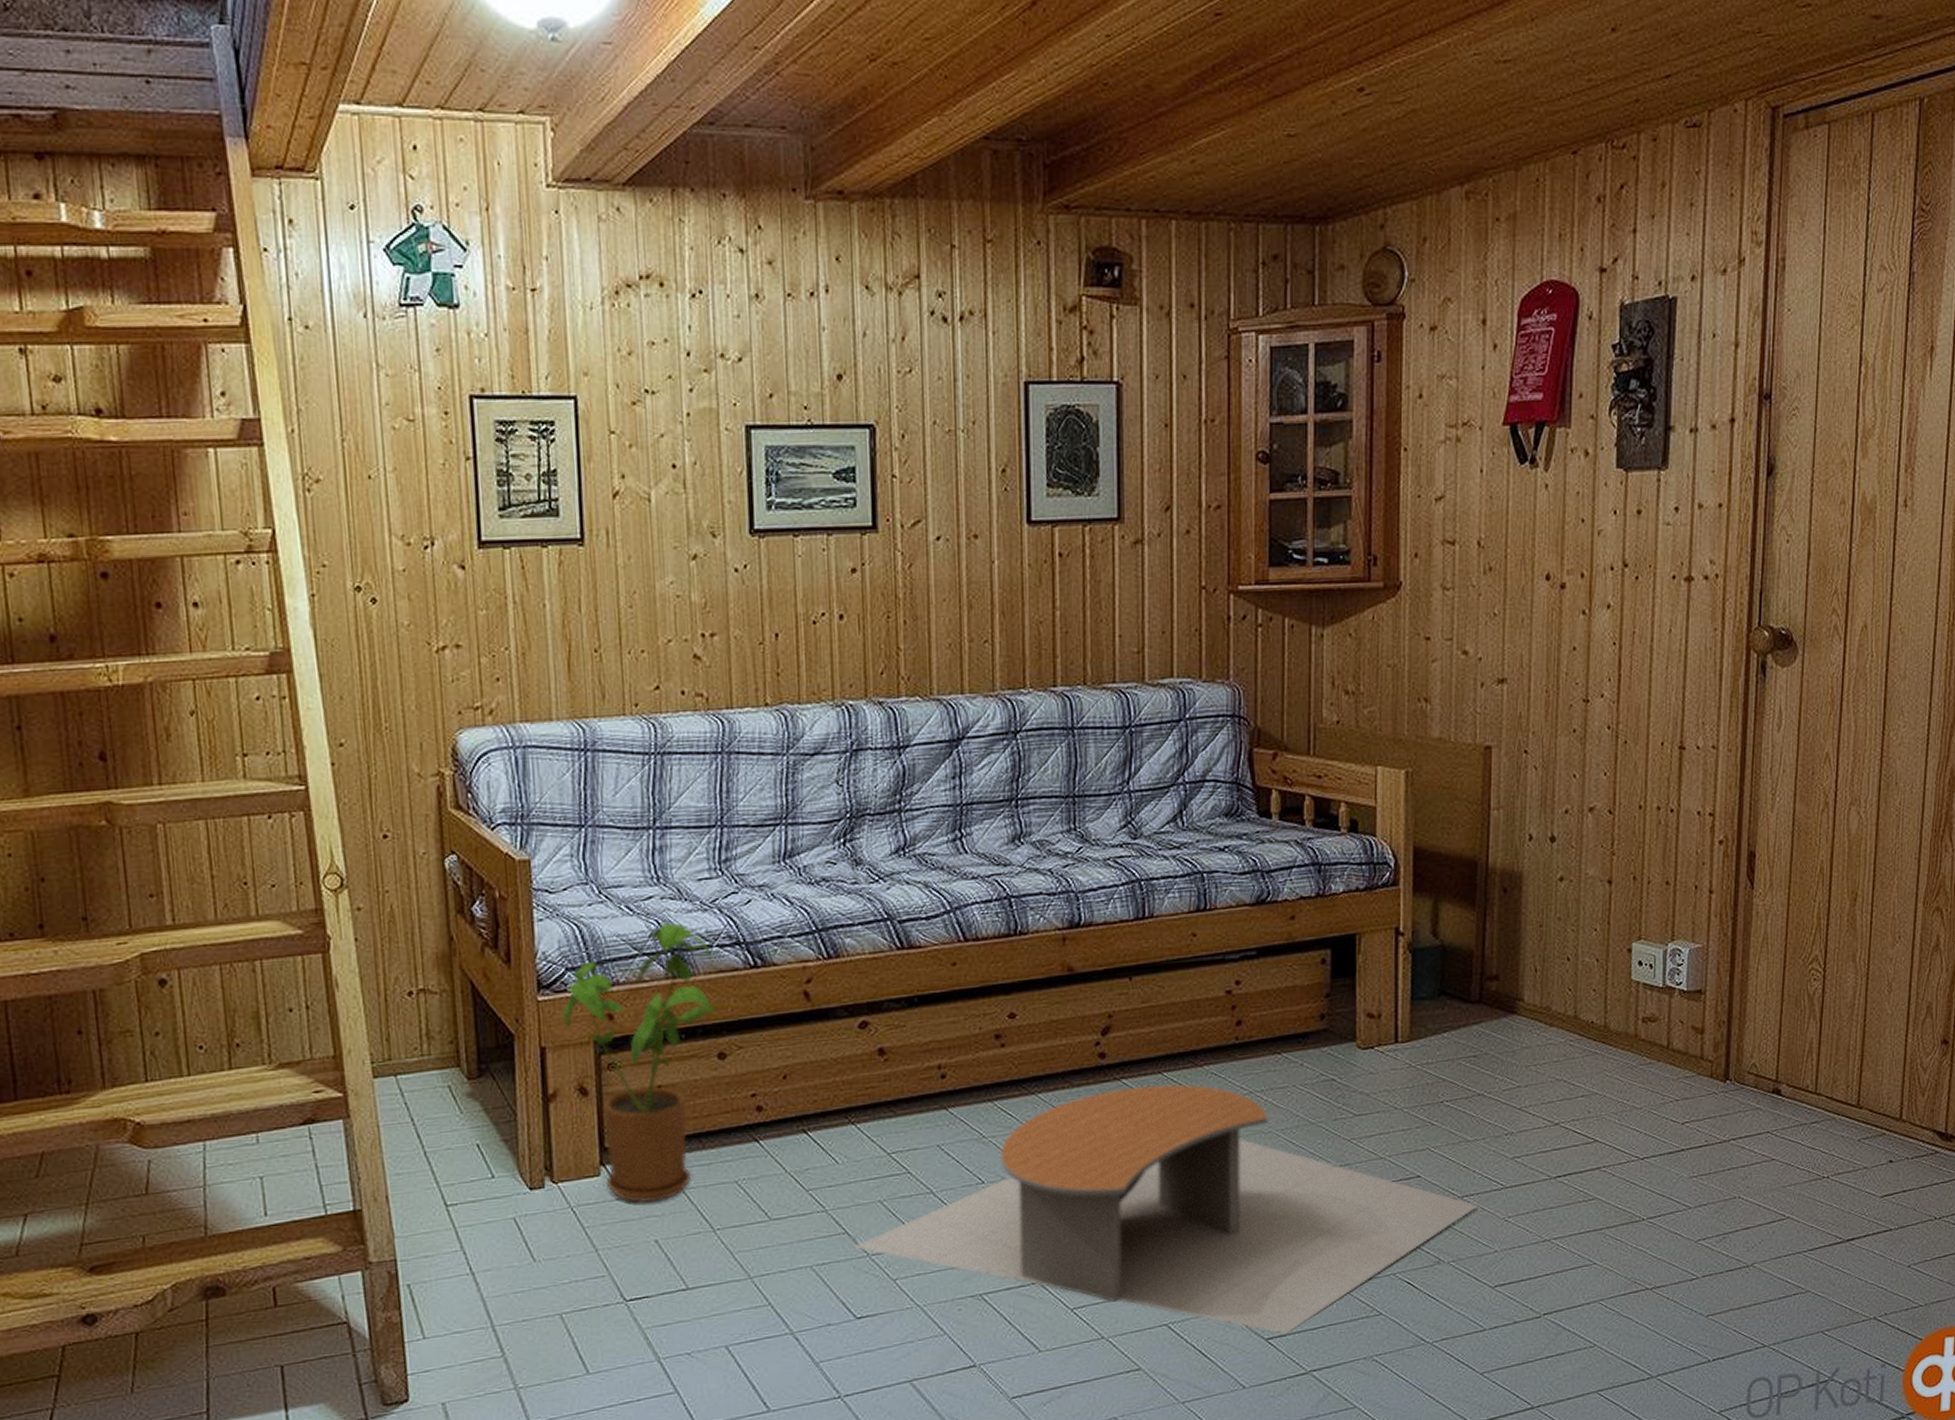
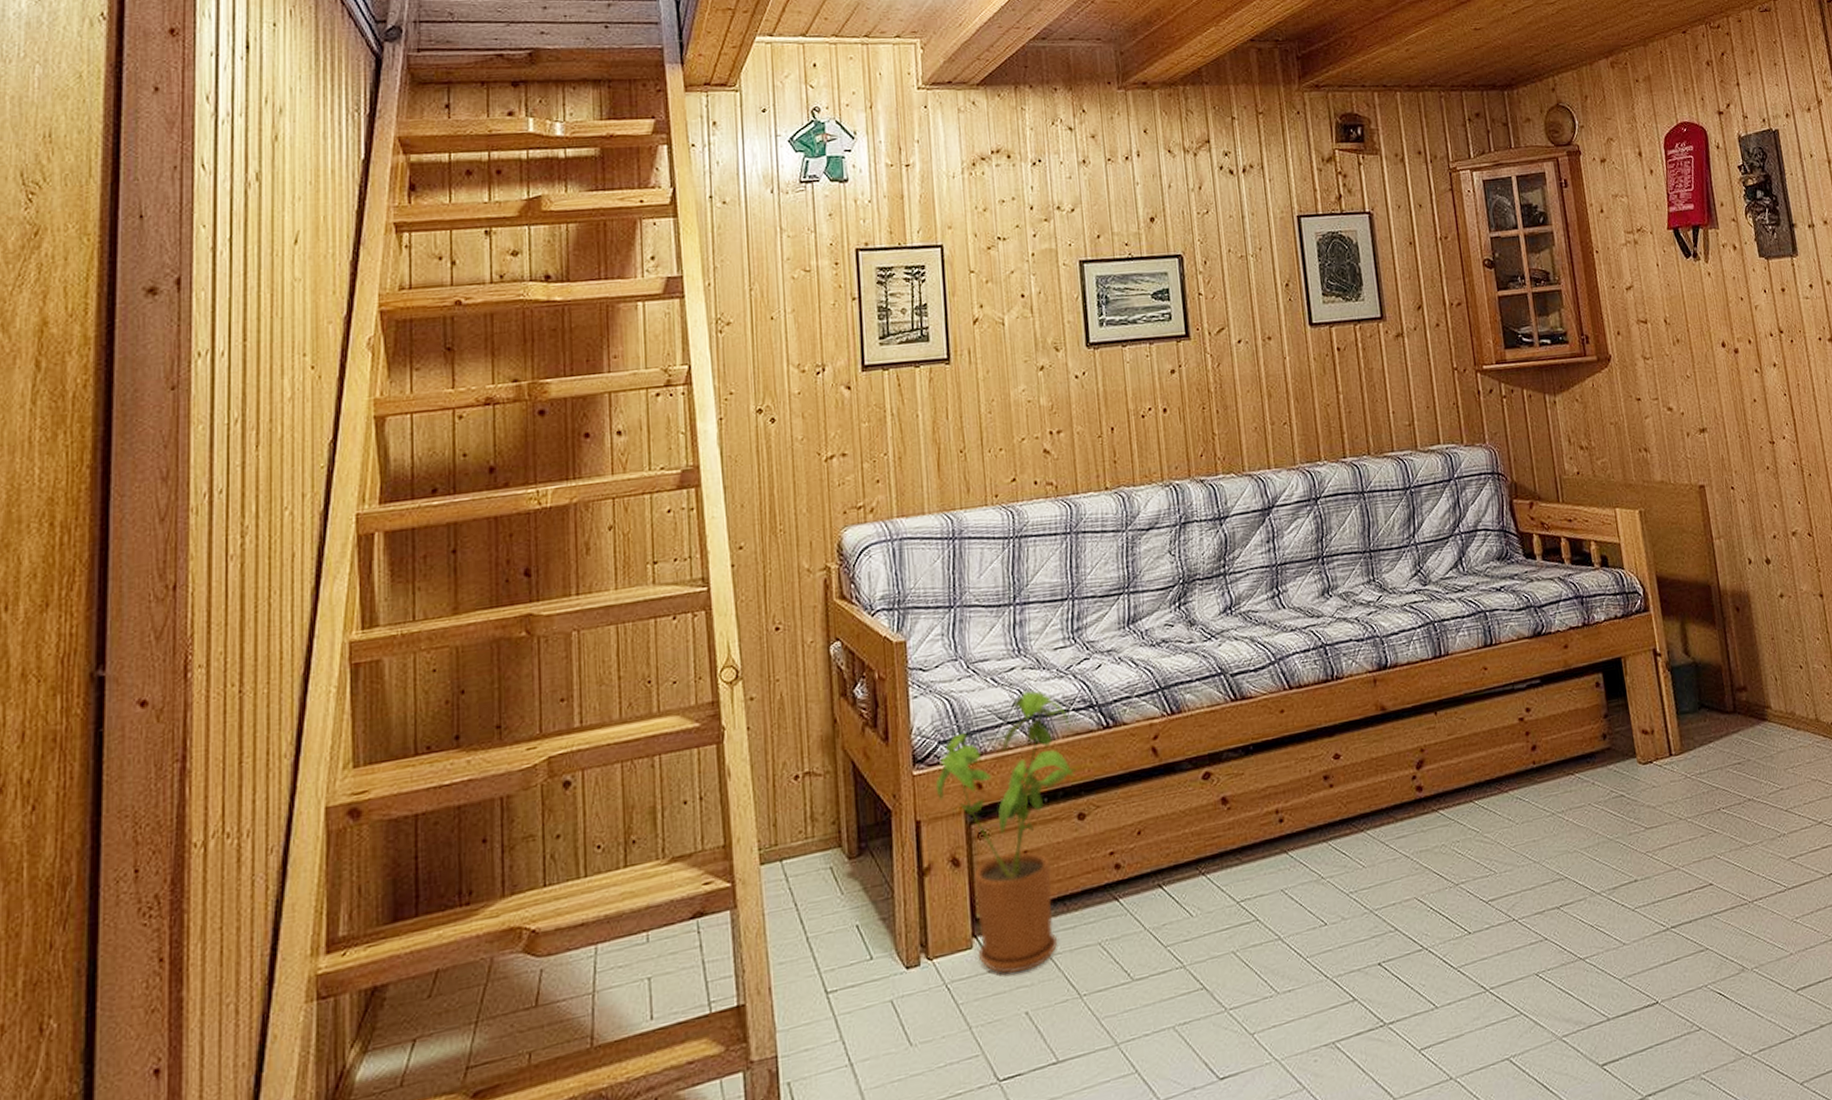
coffee table: present [853,1084,1479,1334] -> none [1212,810,1769,1059]

